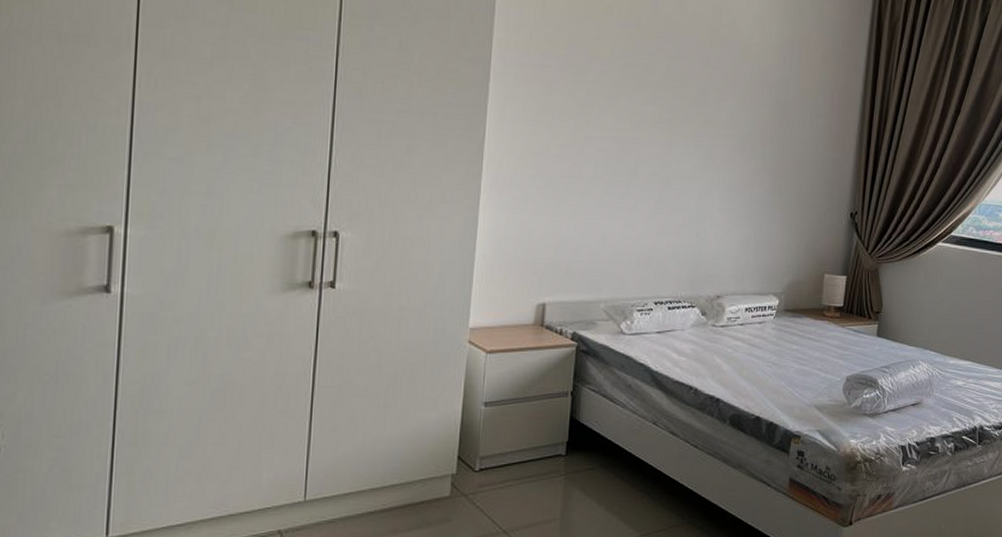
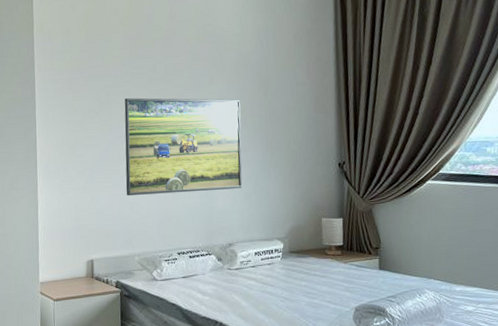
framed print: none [598,102,752,231] -> present [124,98,243,196]

